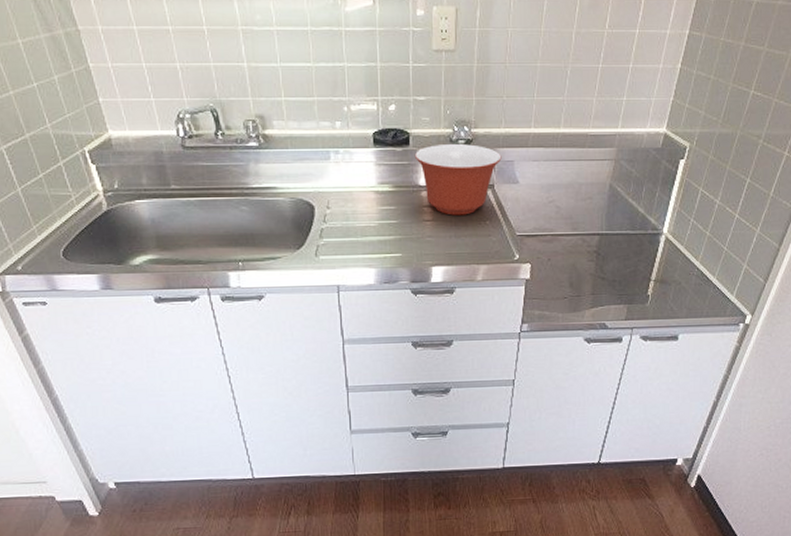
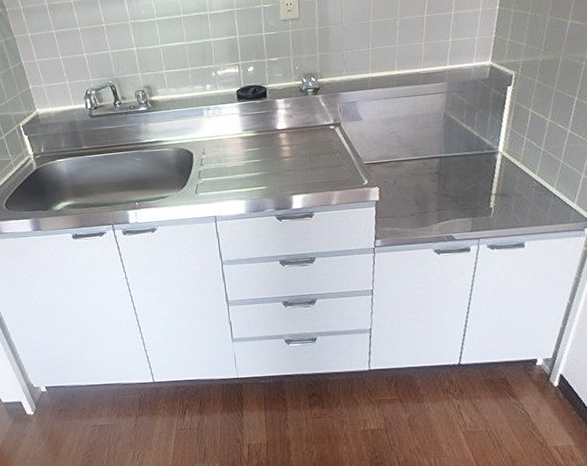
mixing bowl: present [414,144,502,216] -> none [271,92,346,152]

